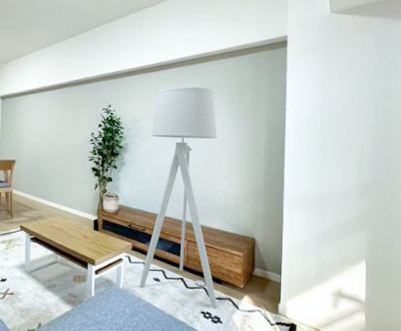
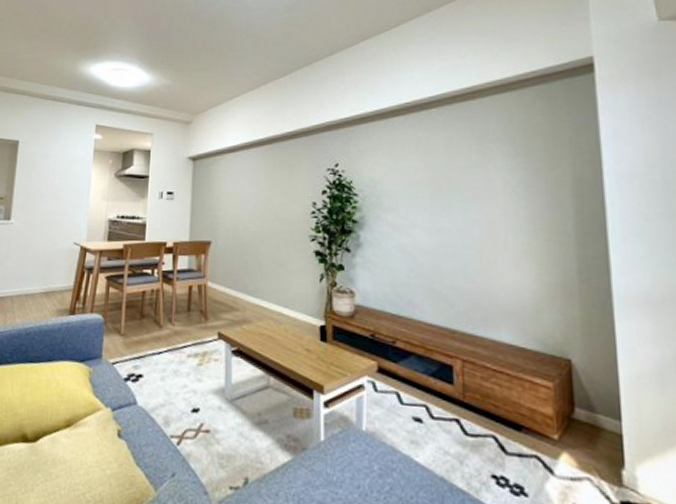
floor lamp: present [139,86,218,308] -> none [391,134,518,471]

